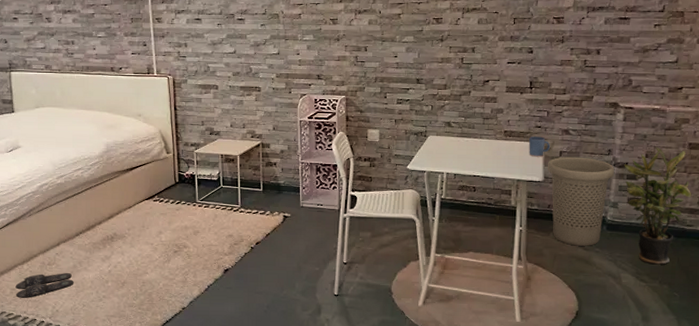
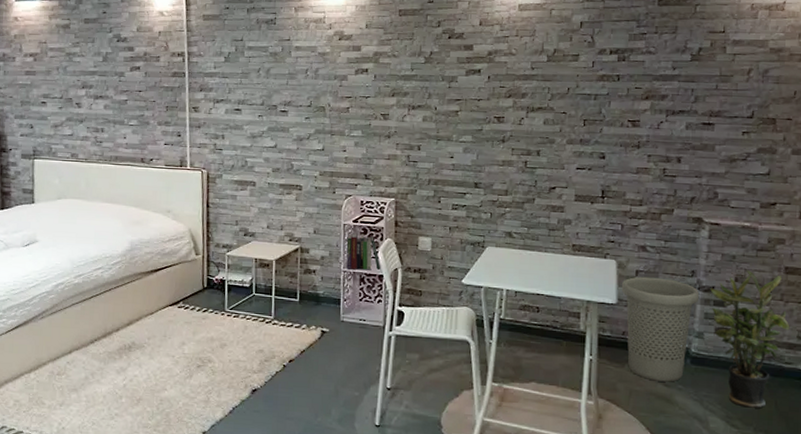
slippers: present [15,273,74,298] -> none [19,384,84,412]
books: none [303,127,334,162] -> present [346,232,380,270]
mug: present [529,136,550,157] -> none [600,252,625,276]

